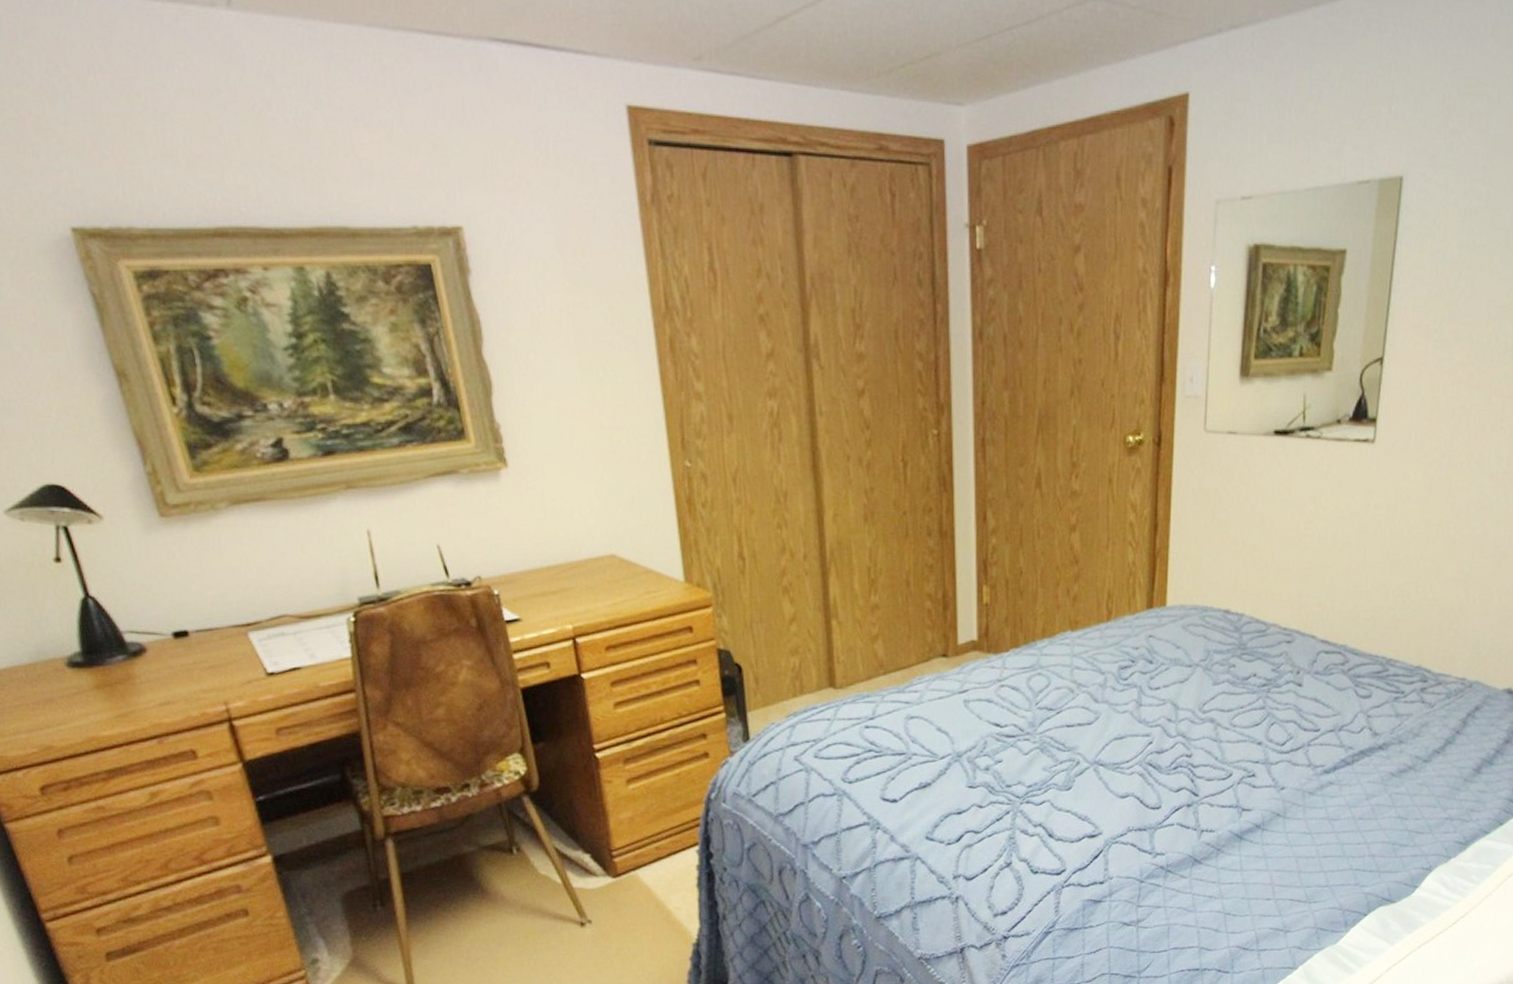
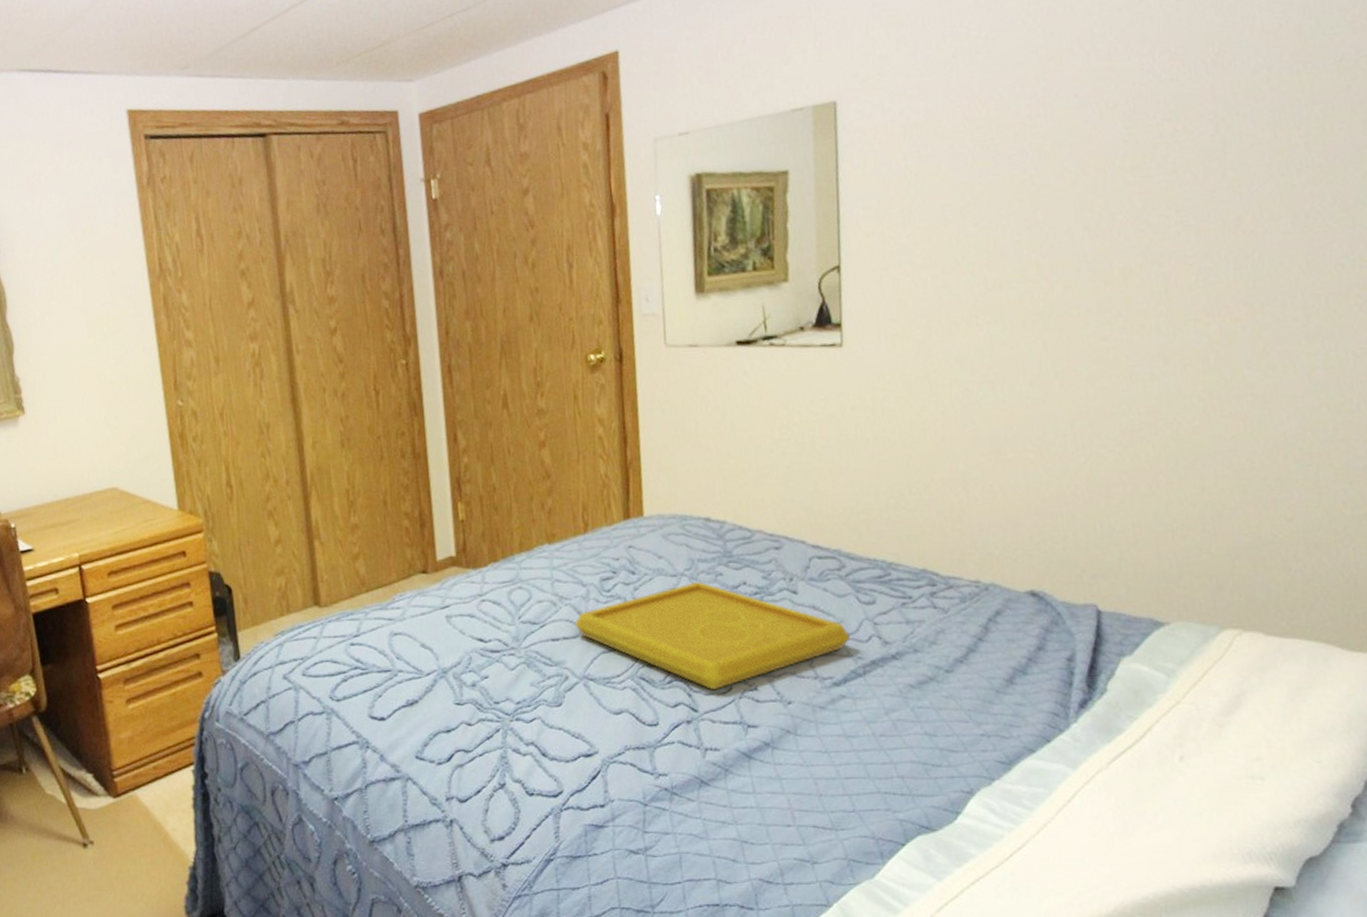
serving tray: none [1091,672,1345,776] -> present [575,581,850,690]

